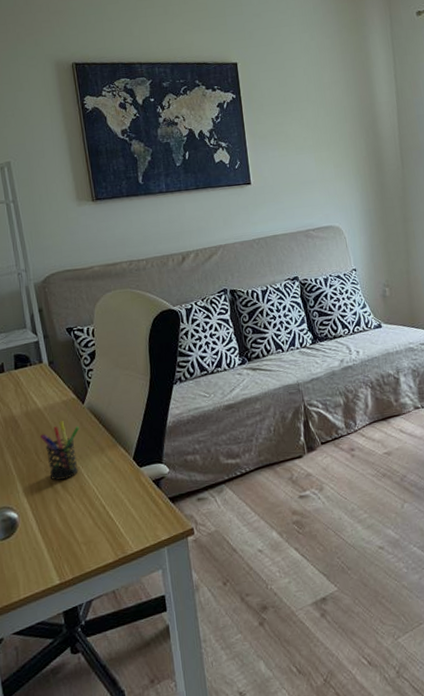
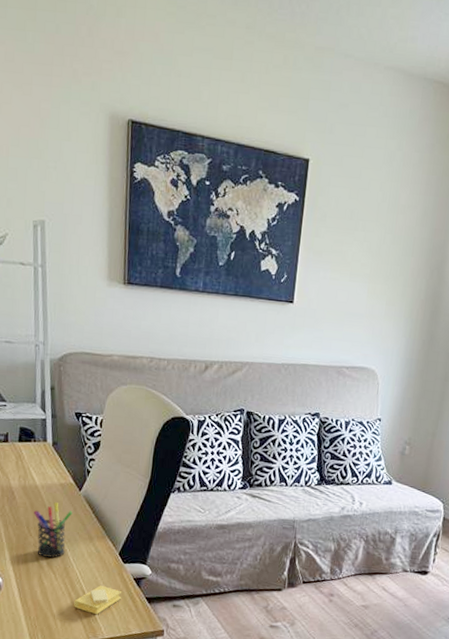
sticky notes: none [96,496,144,529] -> present [74,585,122,614]

